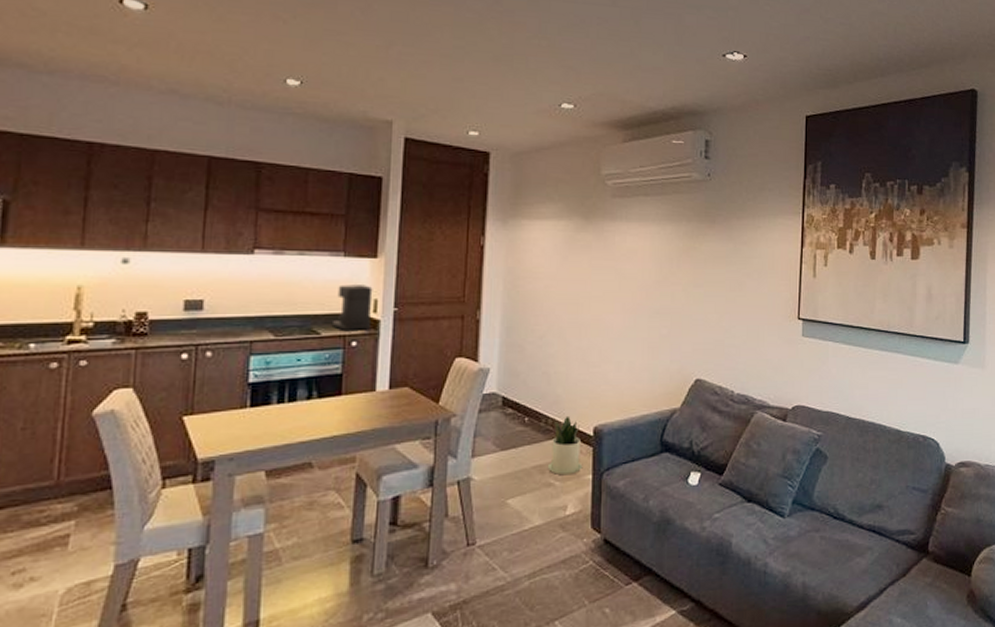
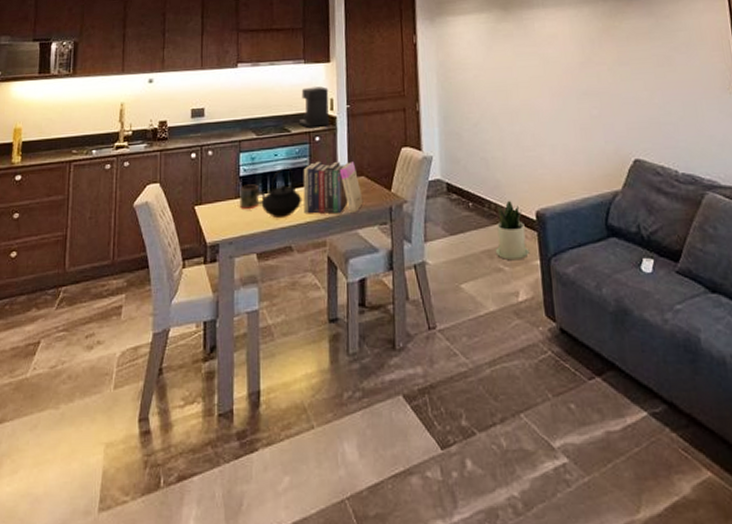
mug: none [246,392,281,421] -> present [240,184,265,209]
teapot: none [275,373,329,432] -> present [261,166,302,219]
books: none [330,369,405,428] -> present [303,161,364,215]

